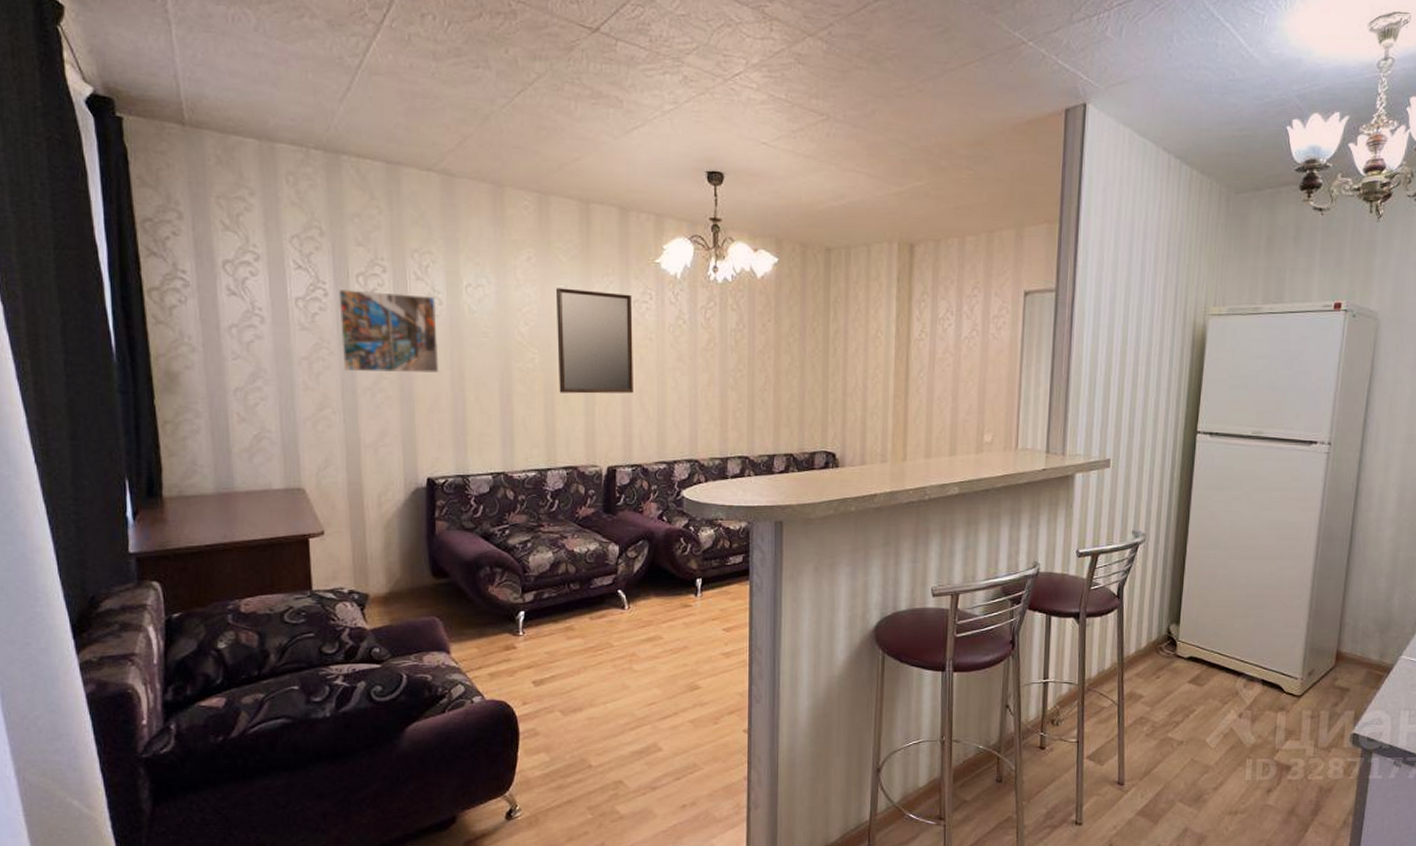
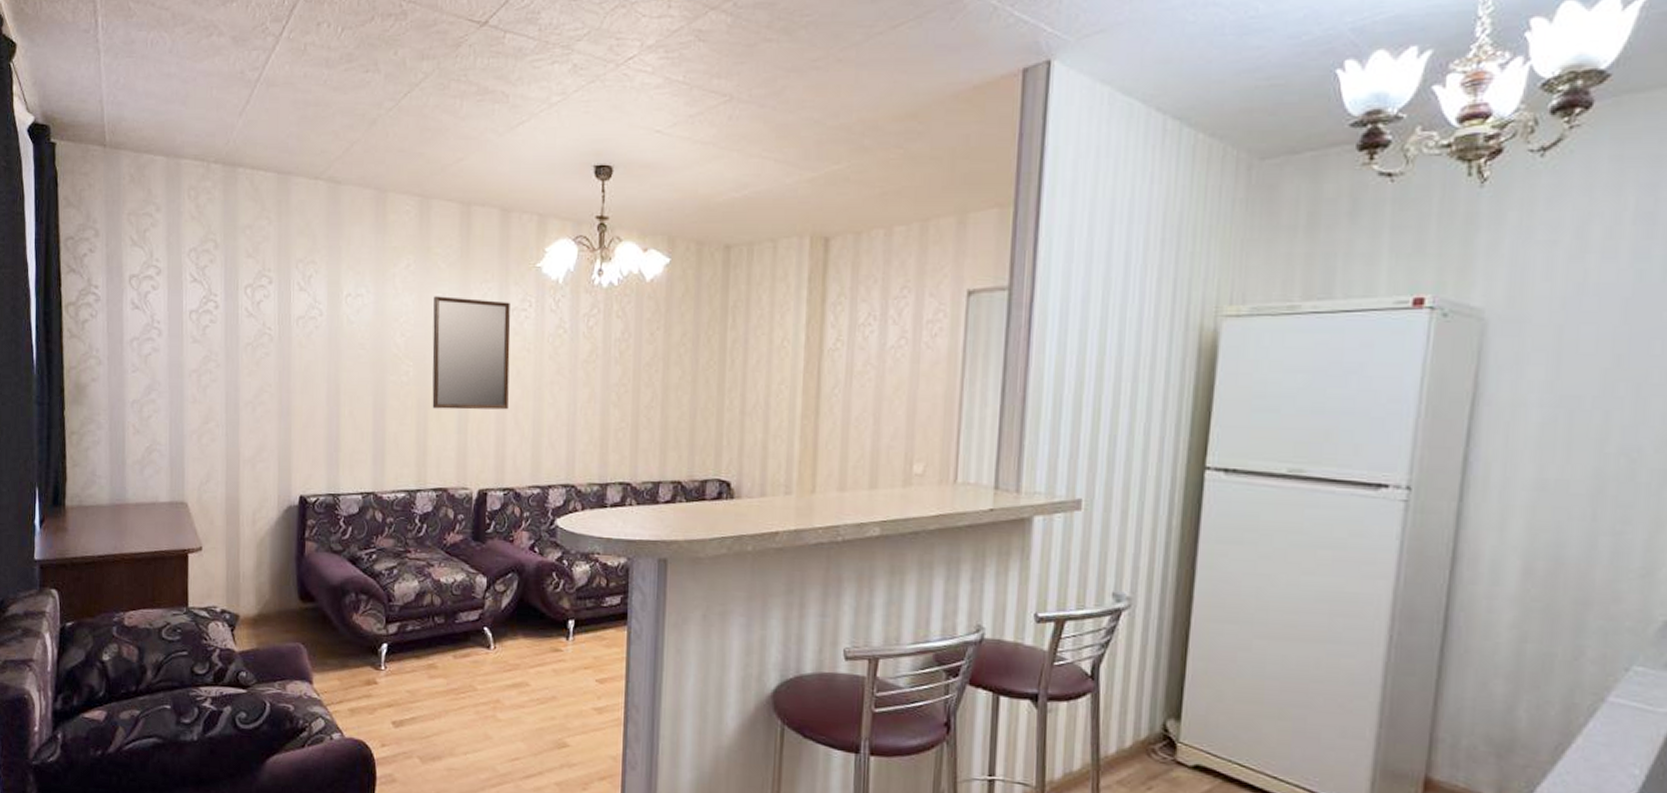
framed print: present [337,289,440,373] -> none [226,301,317,386]

